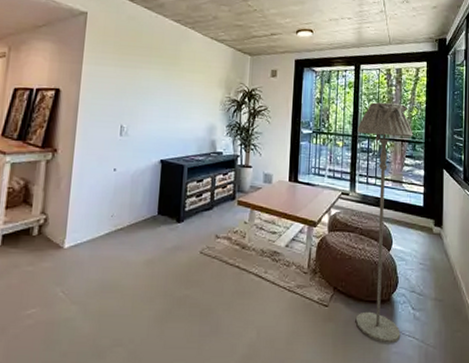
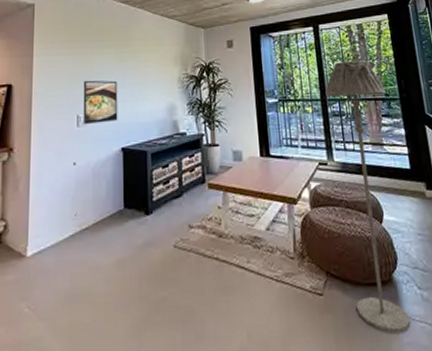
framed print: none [126,92,162,135] -> present [83,80,118,125]

